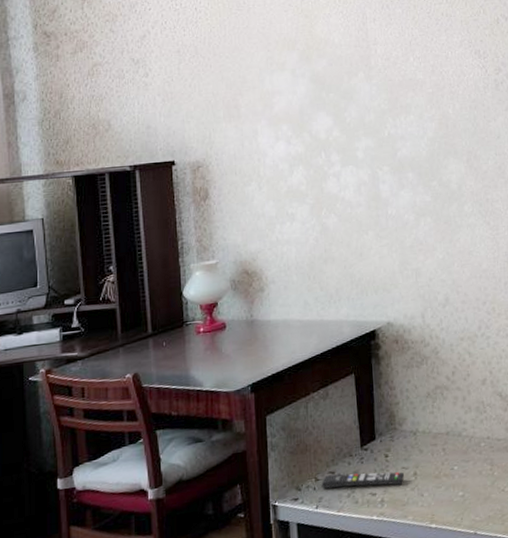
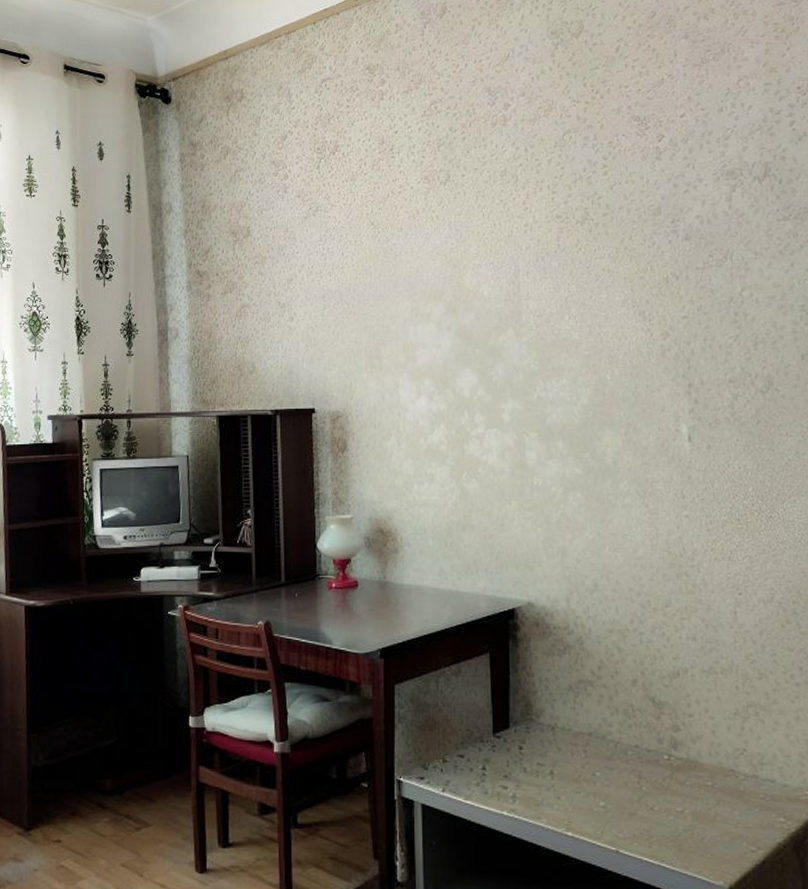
remote control: present [321,472,405,489] -> none [449,758,540,782]

